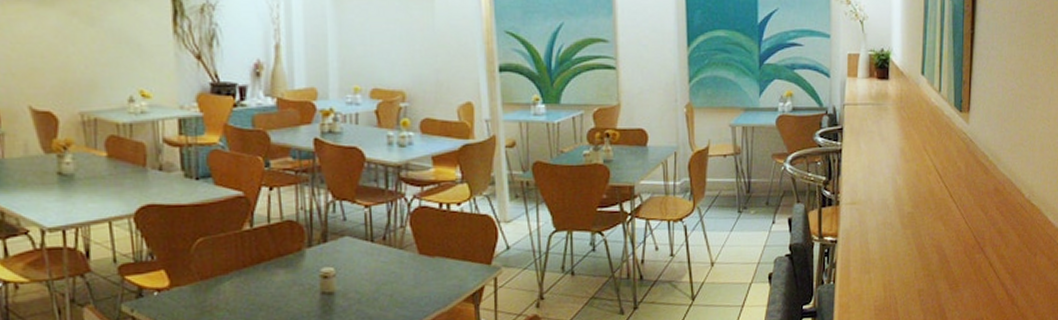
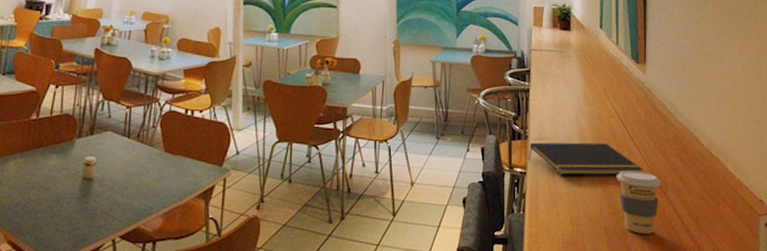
notepad: none [839,202,961,240] -> present [528,142,643,176]
coffee cup: none [932,228,978,293] -> present [616,170,661,234]

